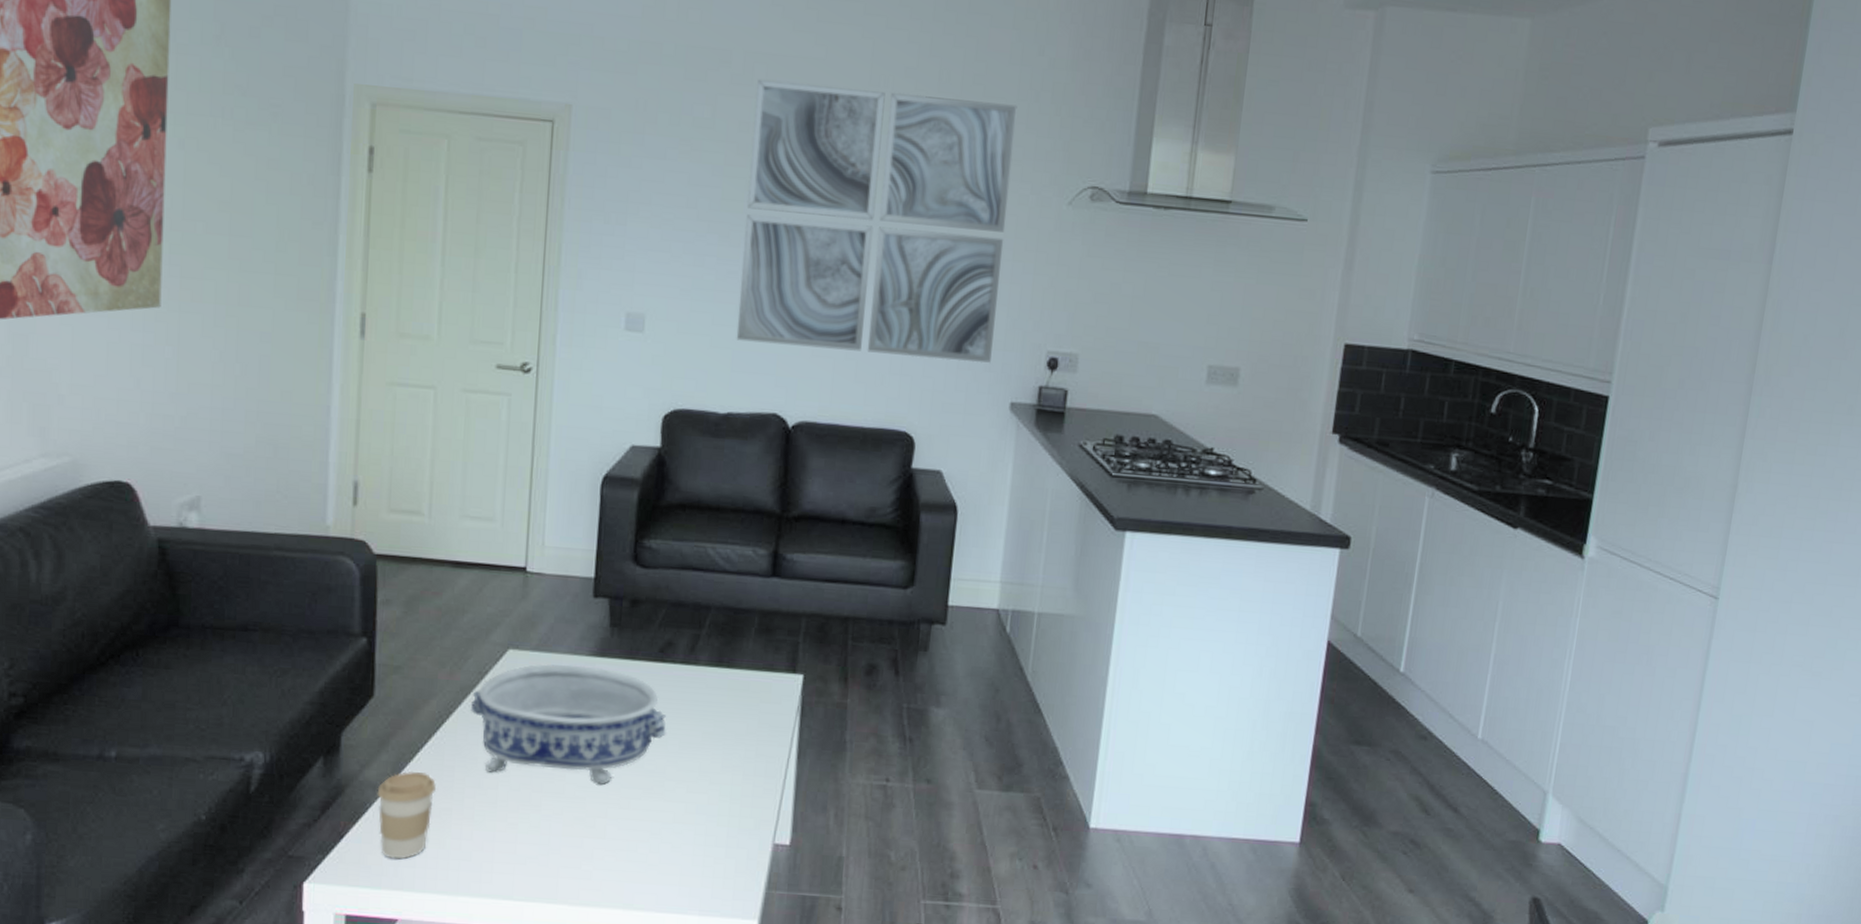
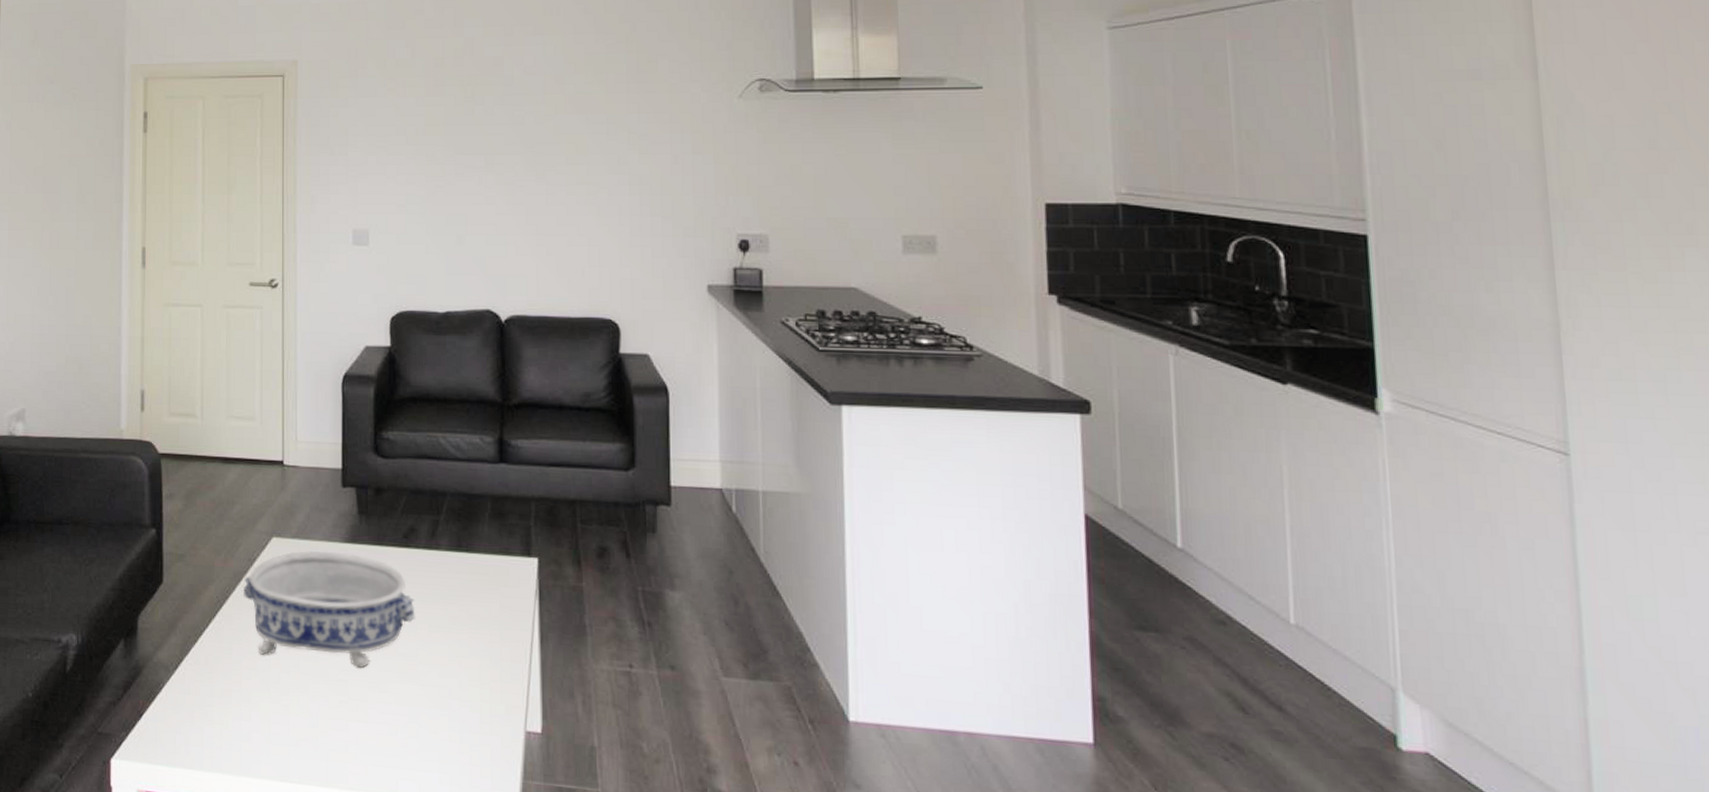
coffee cup: present [377,771,436,860] -> none [168,653,217,739]
wall art: present [736,80,1017,363] -> none [447,15,683,250]

